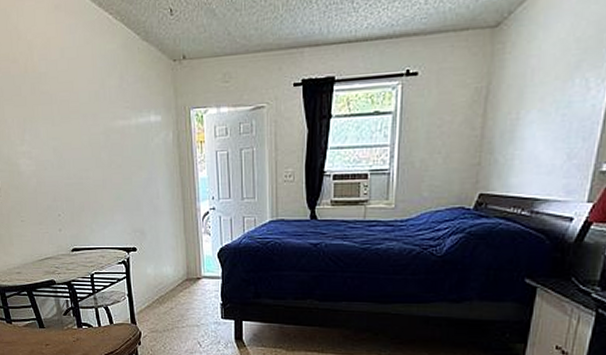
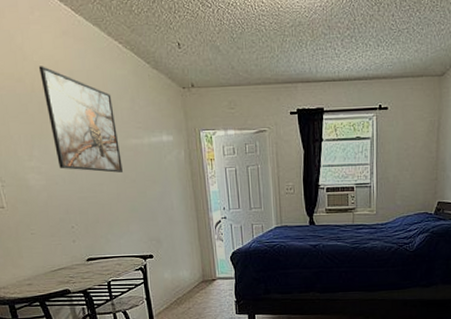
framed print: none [31,44,110,157] -> present [38,66,124,173]

